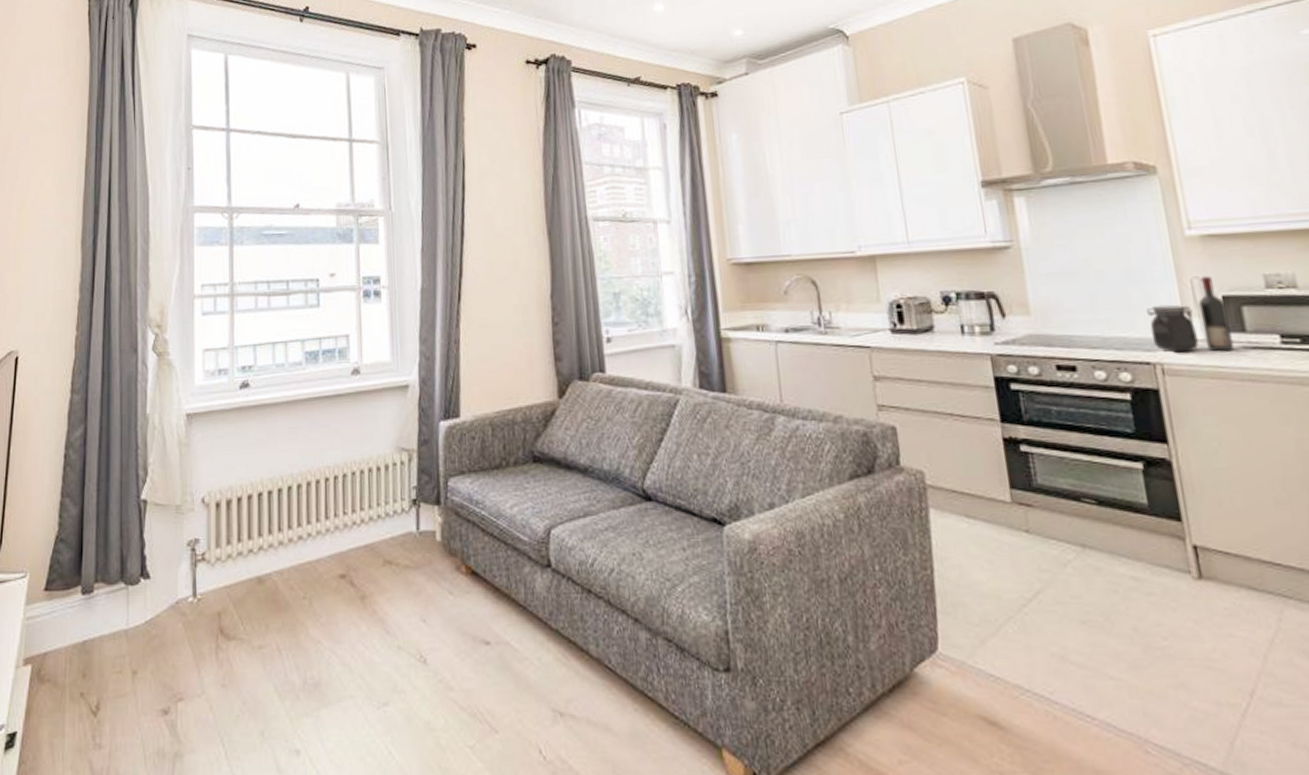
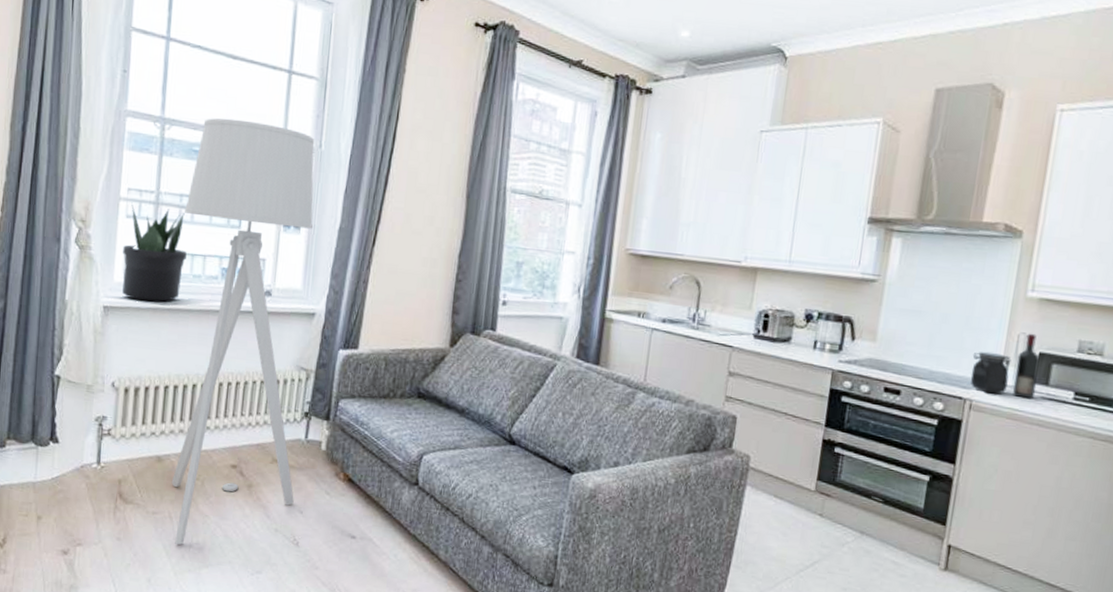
planter: none [202,298,267,402] -> present [122,202,187,302]
floor lamp: none [260,195,414,682] -> present [171,118,315,545]

